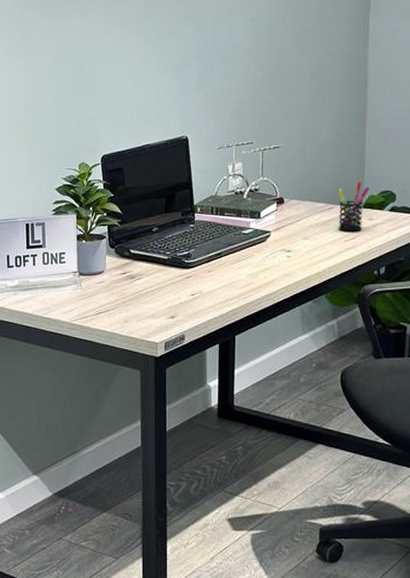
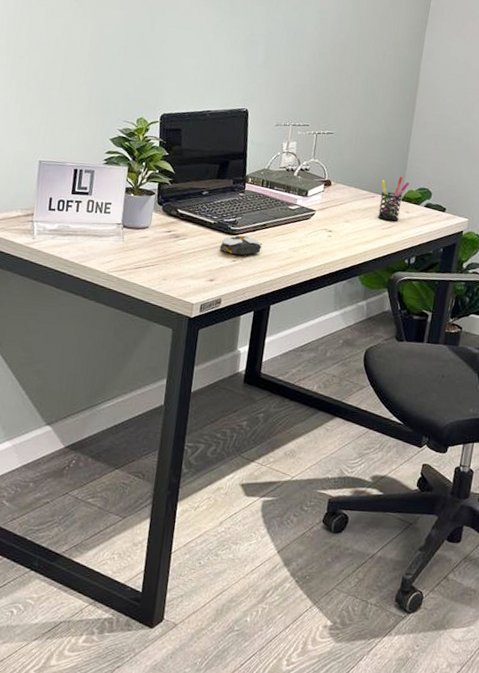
computer mouse: none [176,267,220,288] -> present [219,235,263,255]

